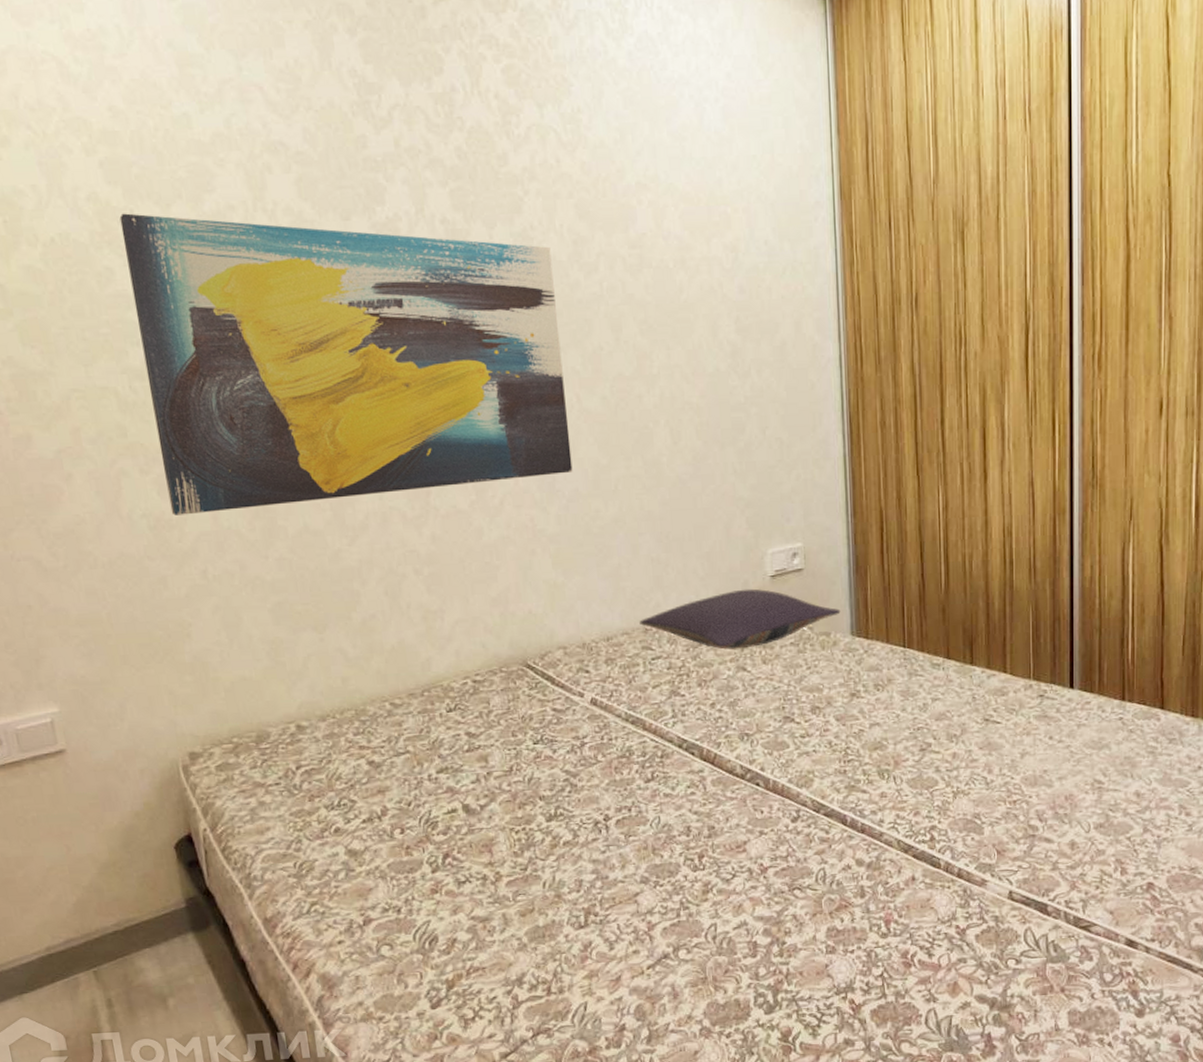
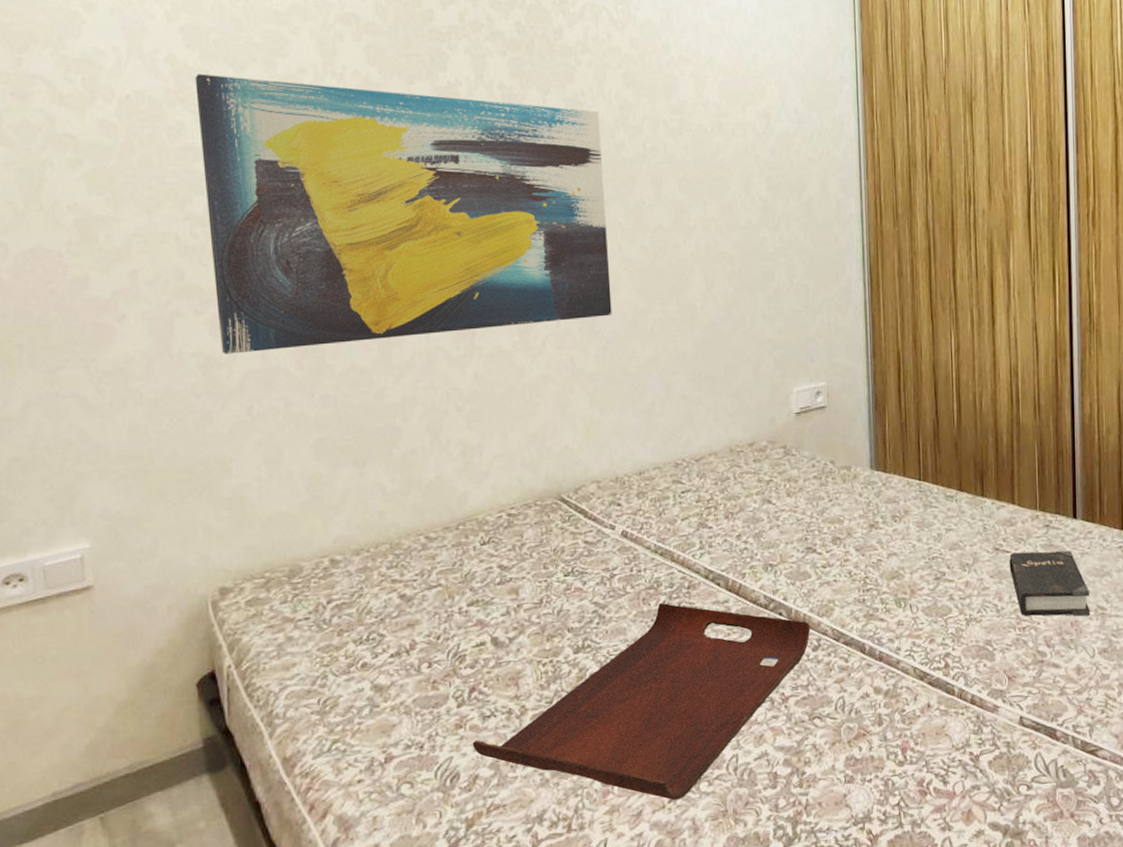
serving tray: none [448,772,790,967] -> present [472,603,811,801]
pillow: present [639,588,841,650] -> none [671,425,861,483]
hardback book: none [1000,721,1087,790] -> present [1009,550,1091,616]

